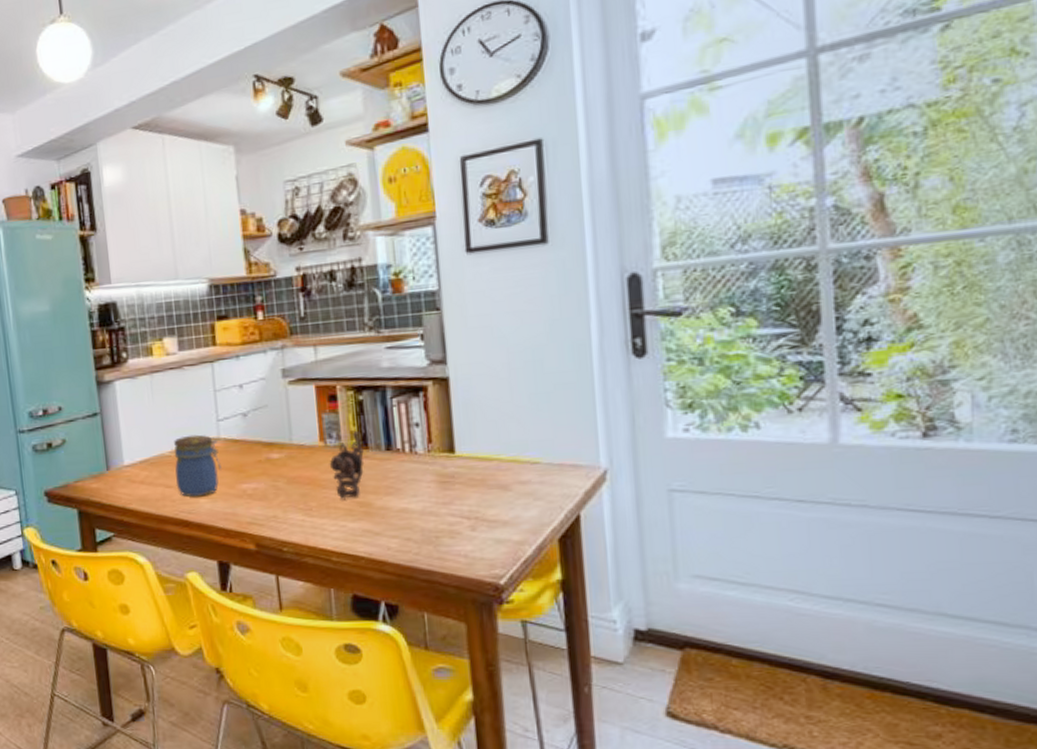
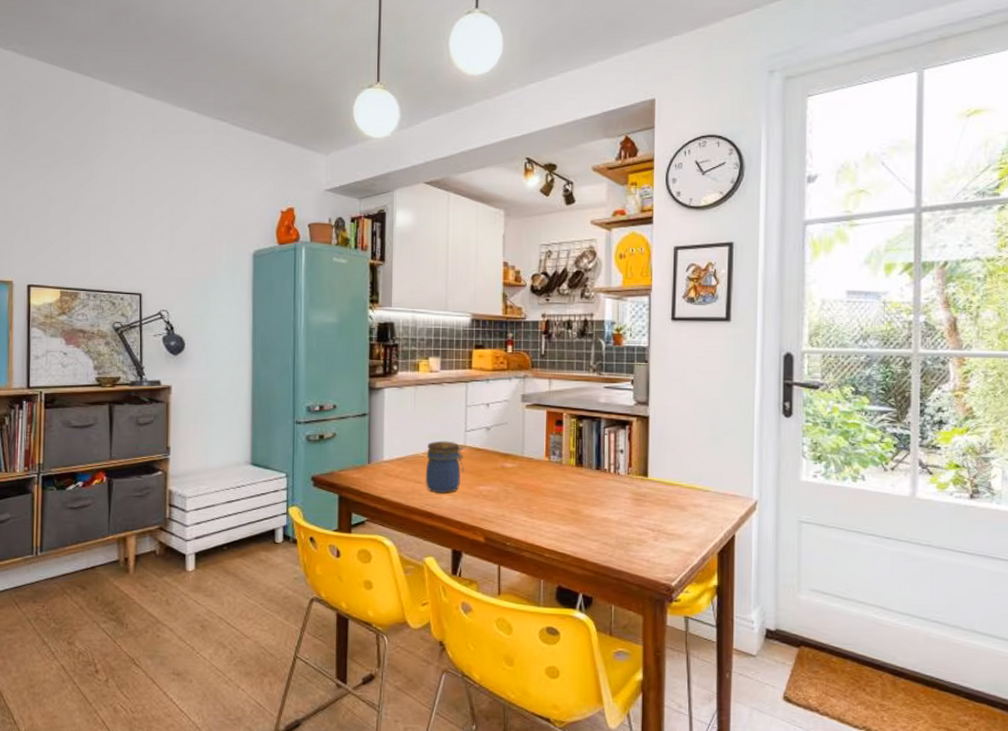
teapot: present [329,431,365,500] -> none [551,452,579,507]

